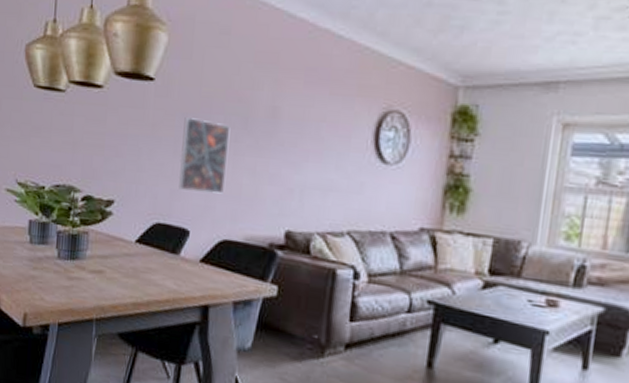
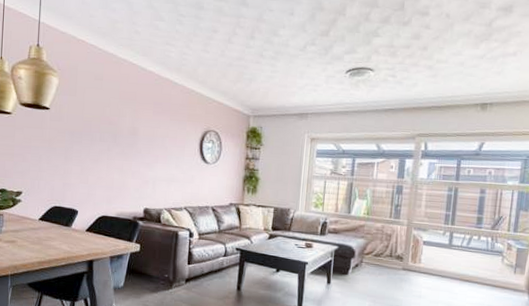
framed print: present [178,117,231,194] -> none [69,134,105,186]

